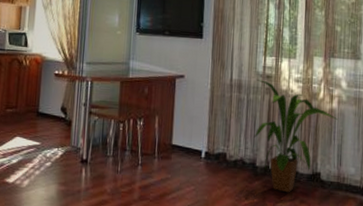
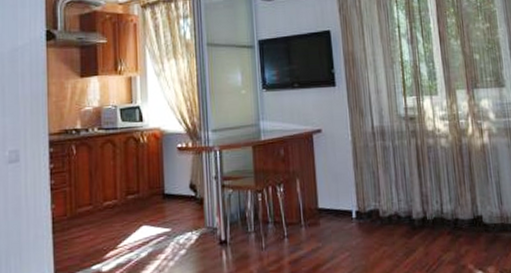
house plant: present [253,80,337,193] -> none [400,123,491,244]

